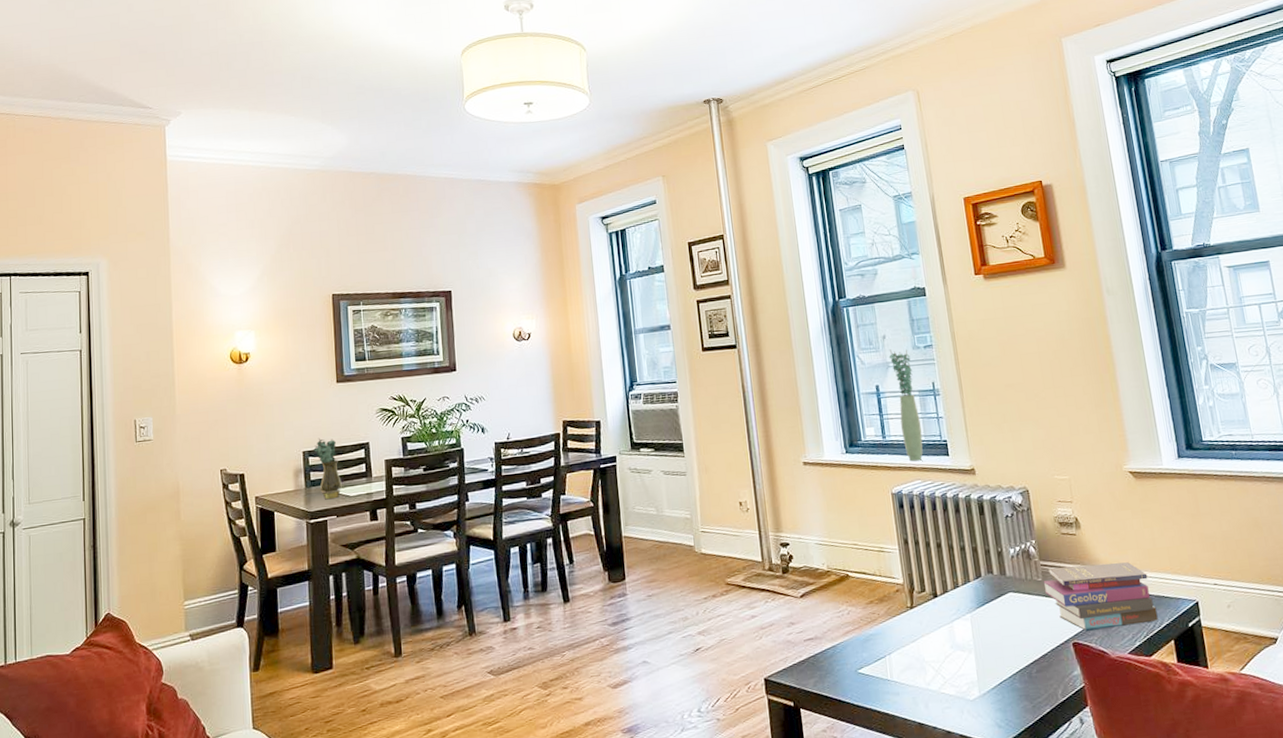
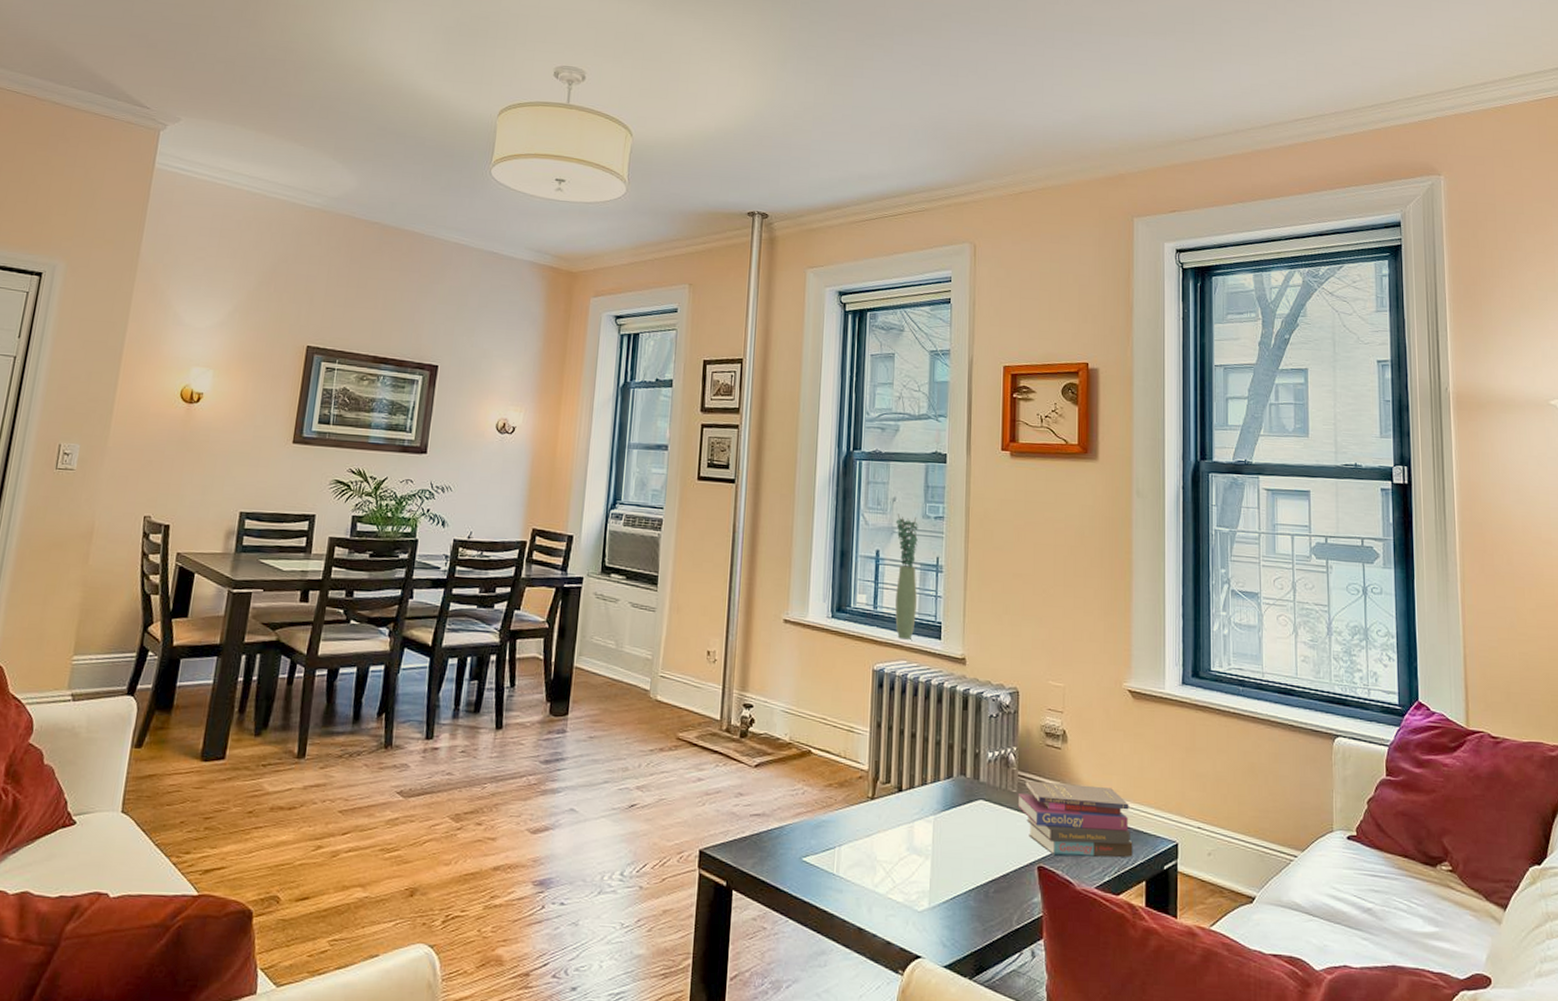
vase: present [314,437,342,500] -> none [251,500,279,571]

